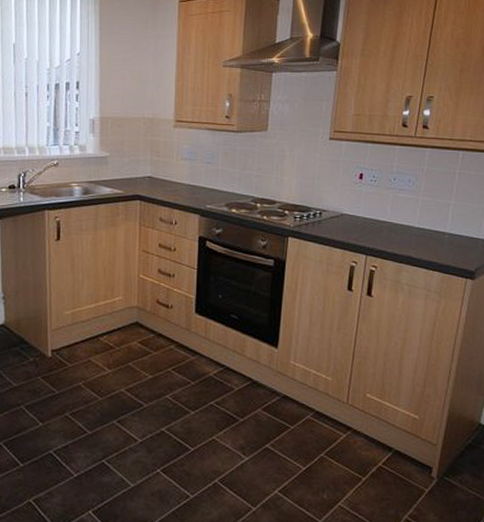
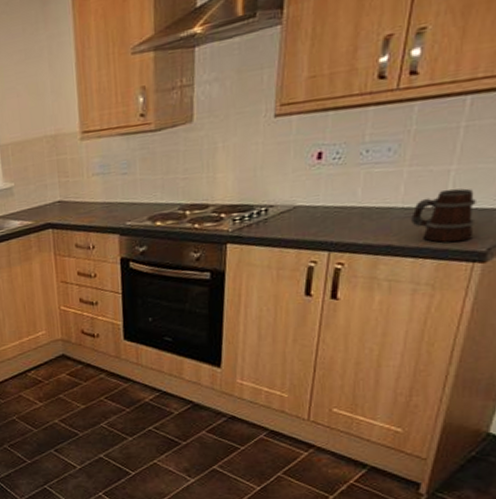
mug: none [423,218,467,261] -> present [410,188,476,243]

